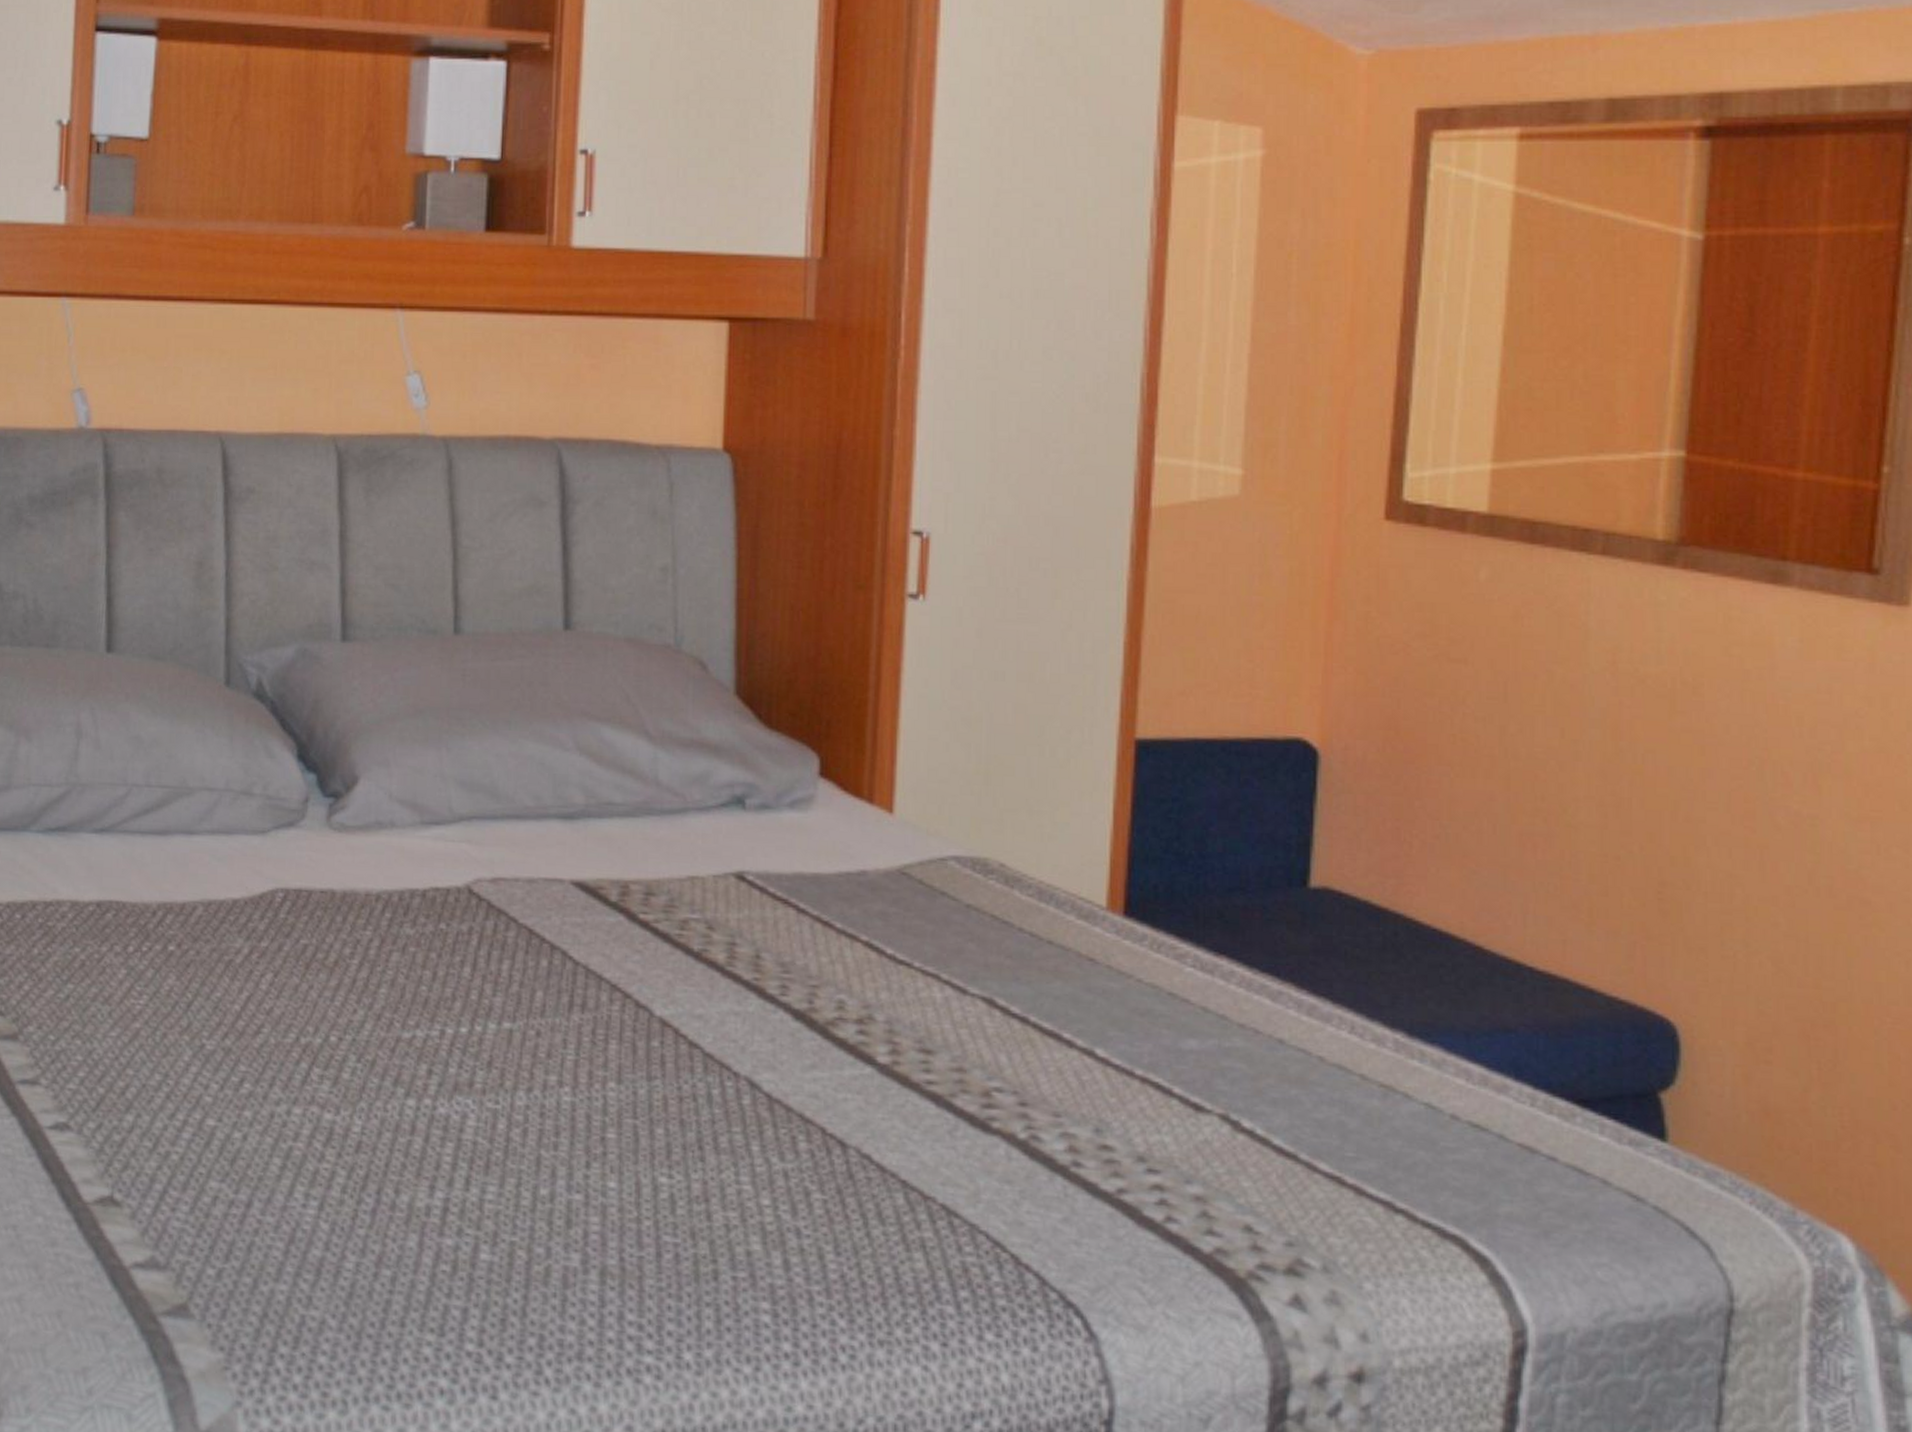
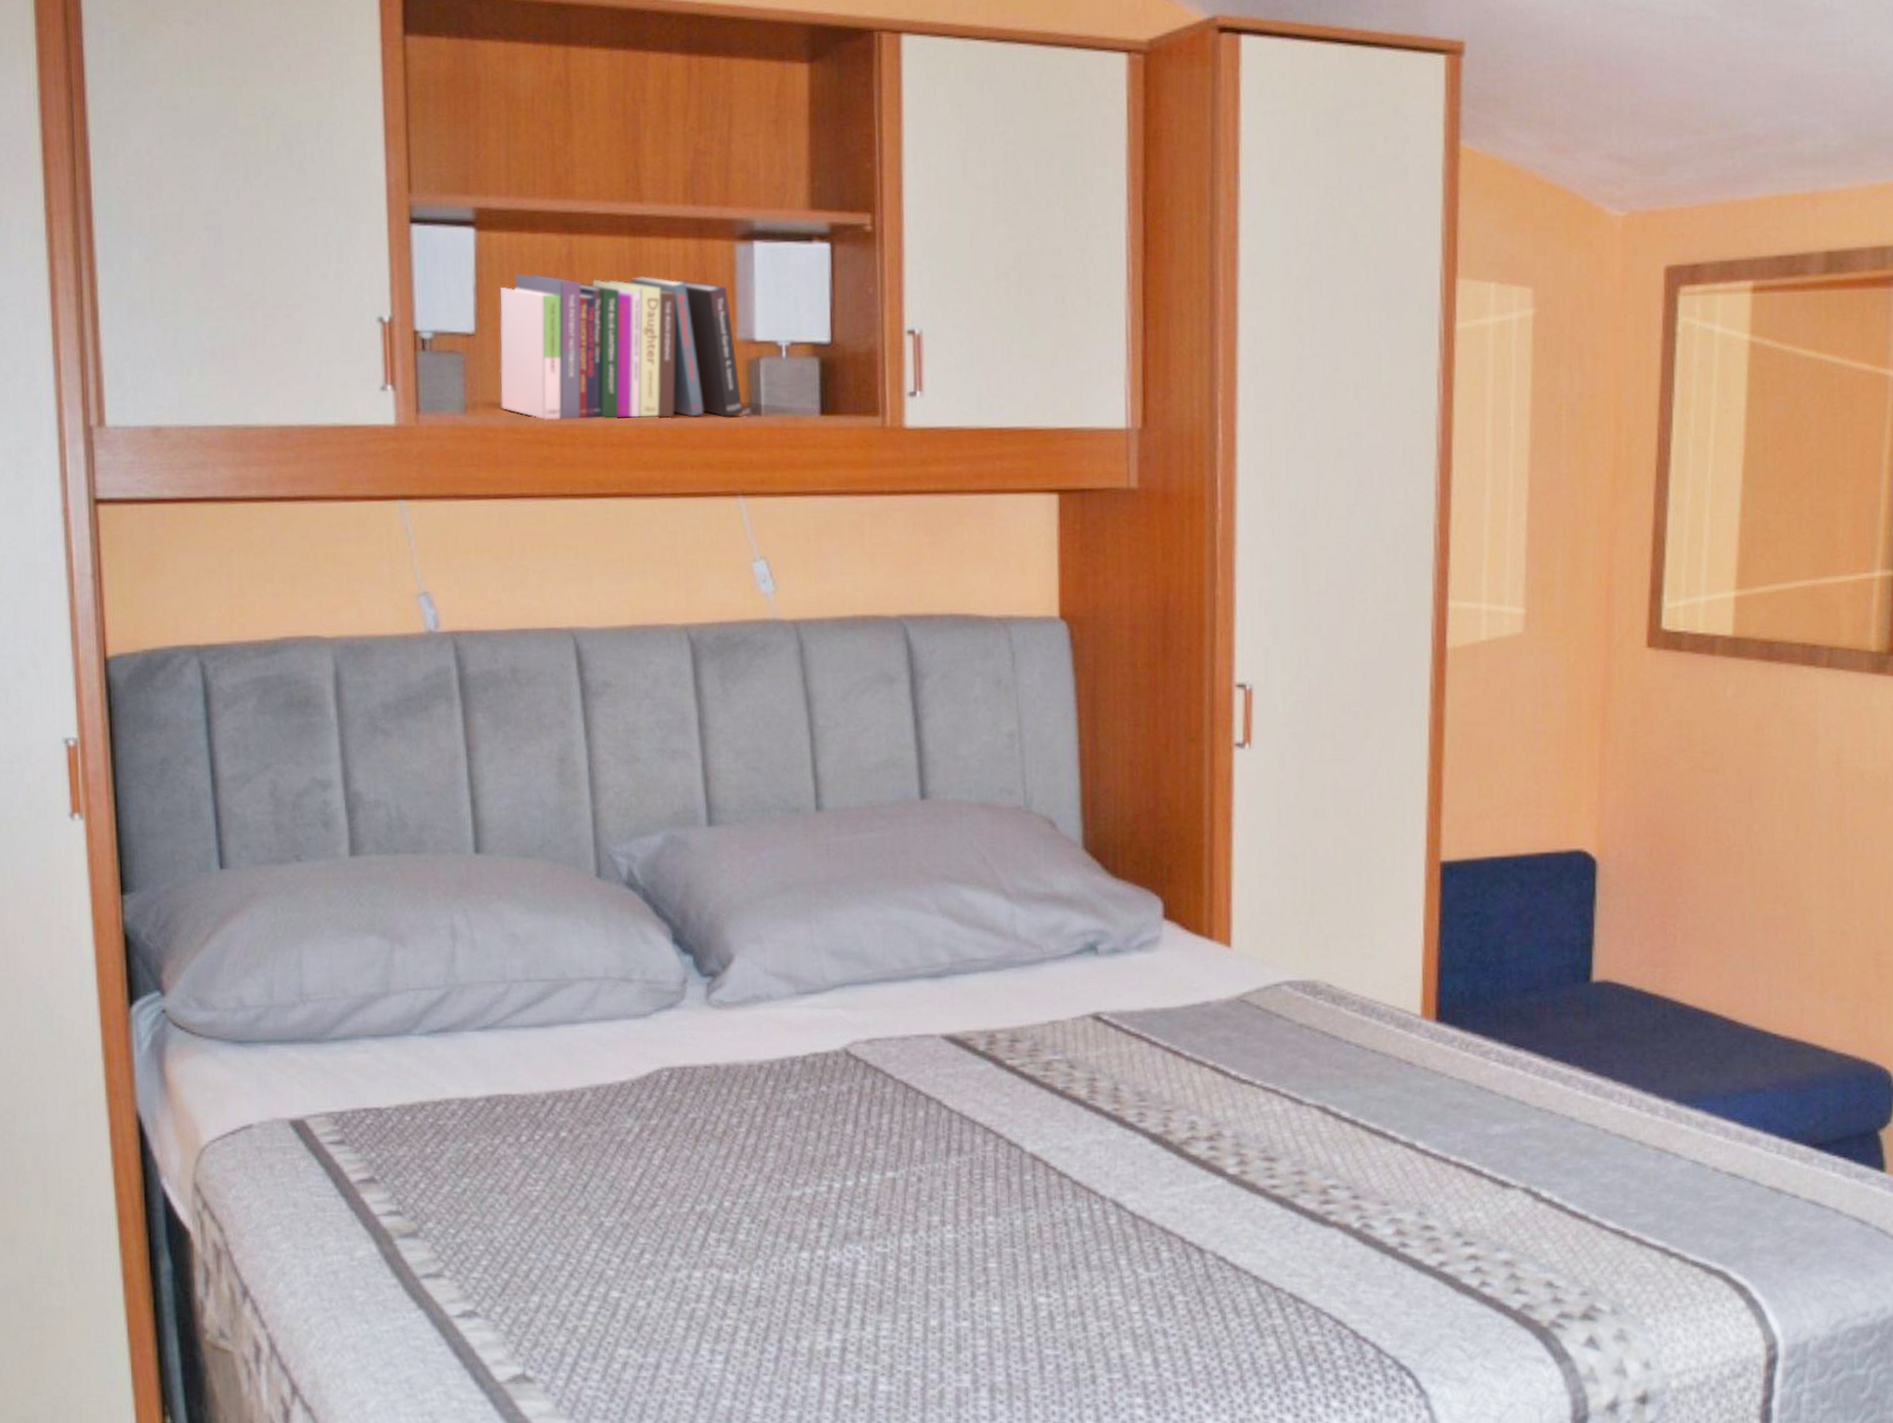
books: none [168,82,408,229] -> present [499,274,744,421]

